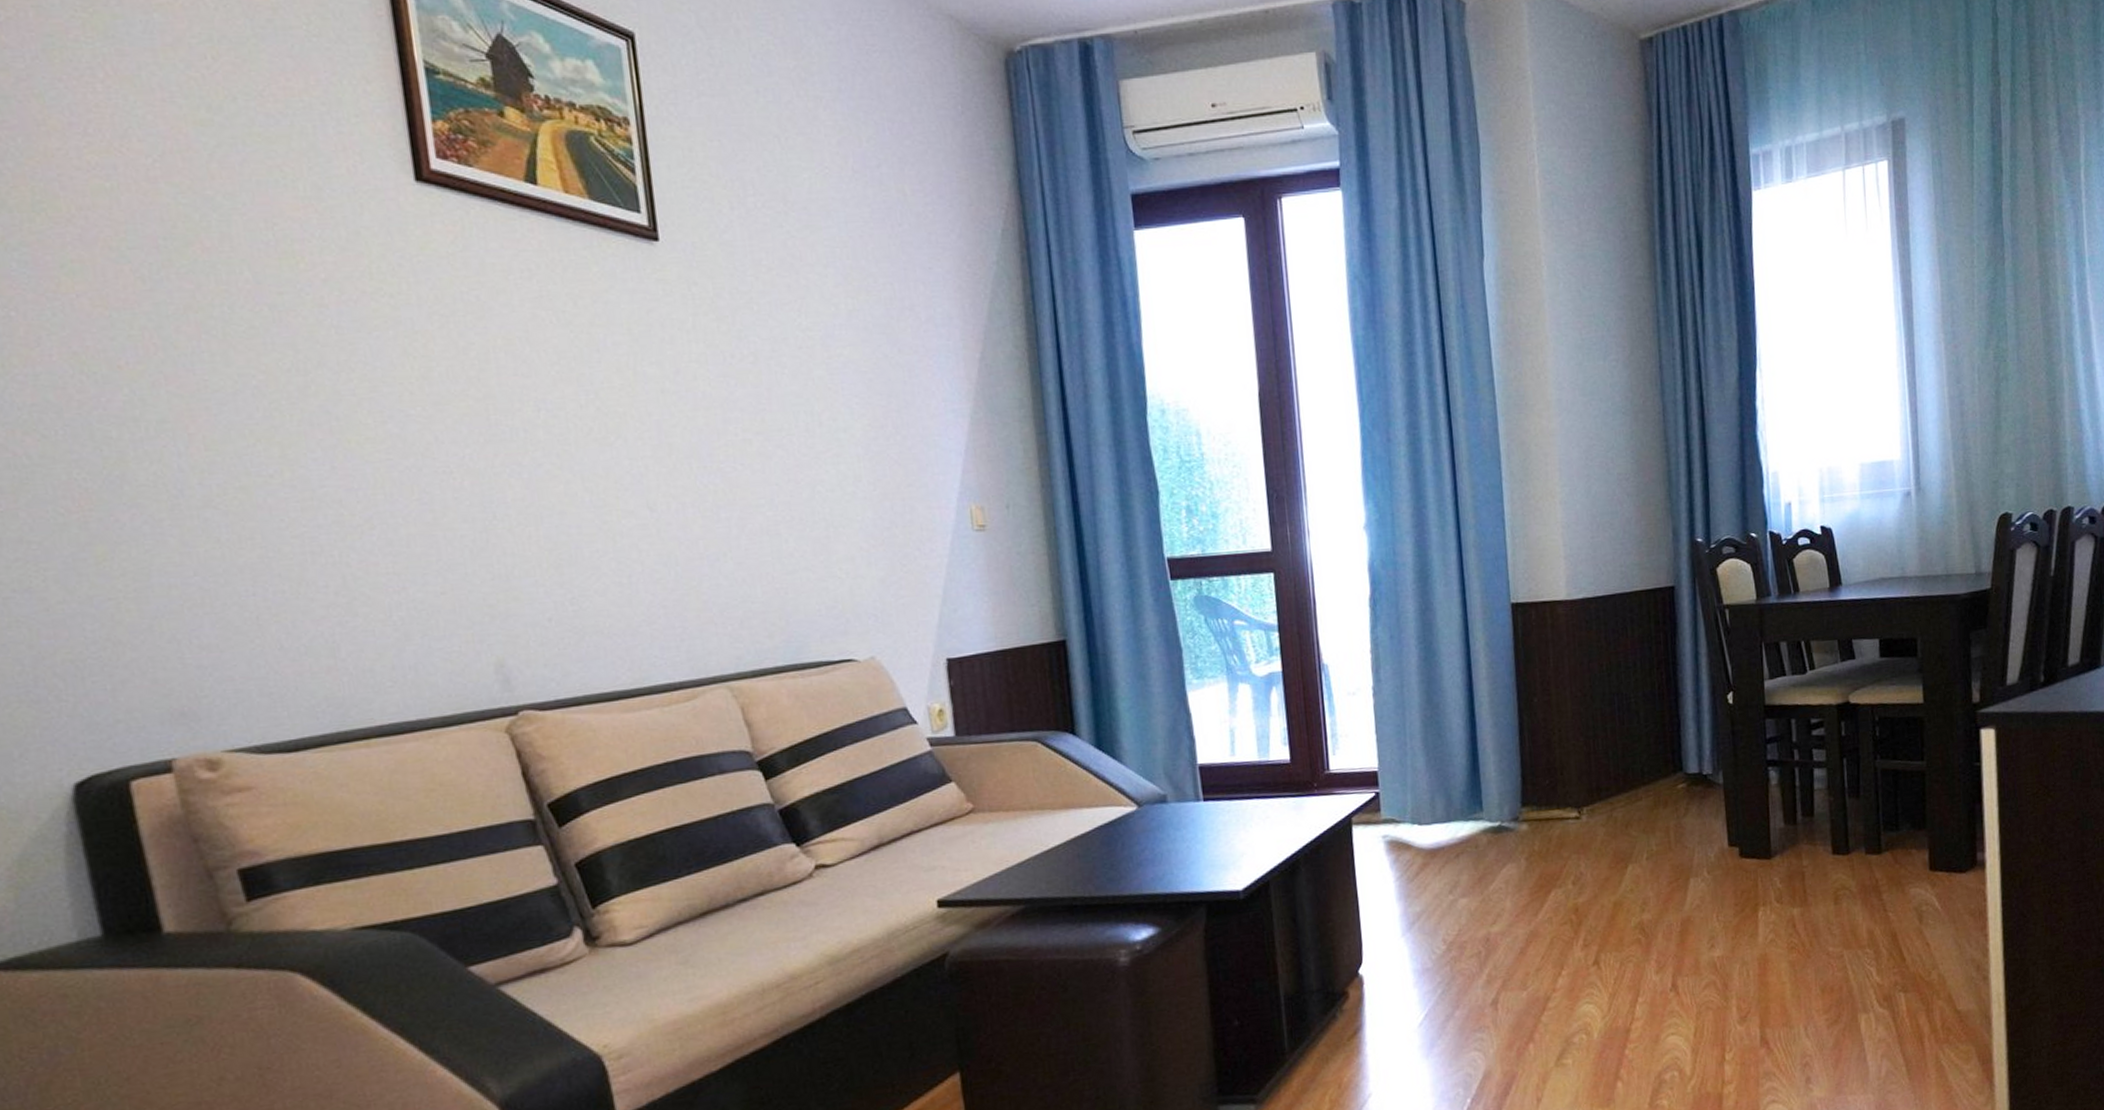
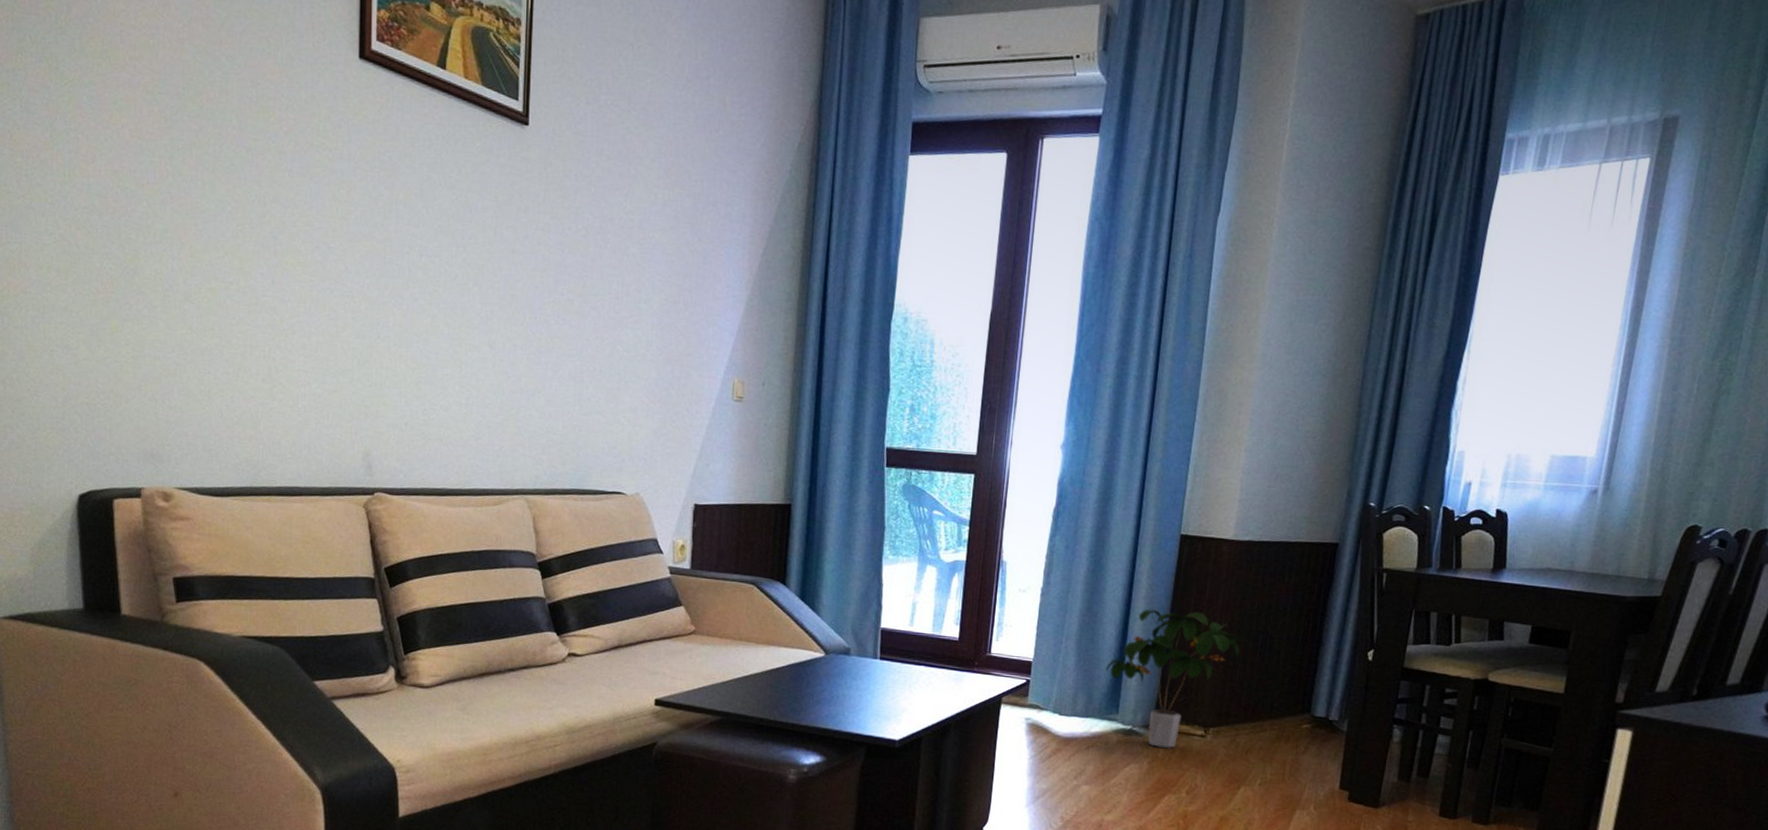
potted plant: none [1460,684,1598,840] -> present [1106,609,1240,748]

